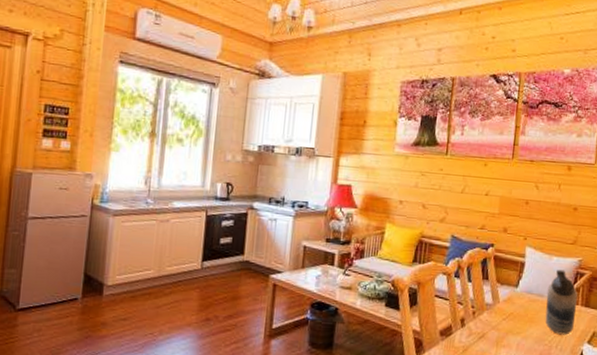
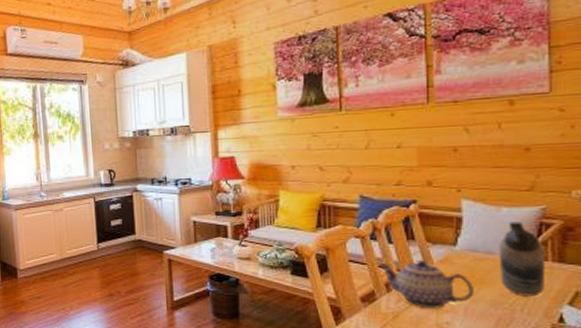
teapot: none [458,298,526,344] -> present [379,259,474,309]

